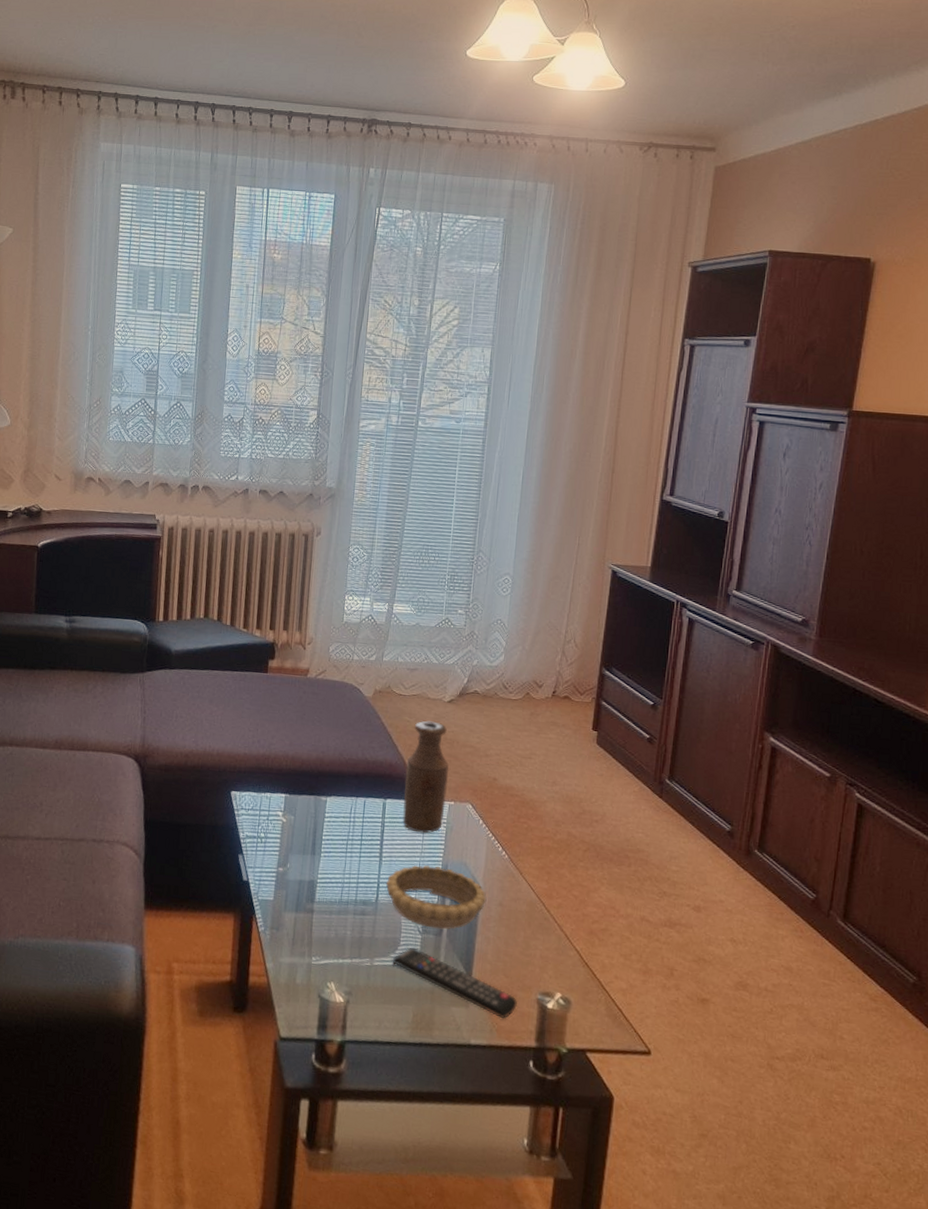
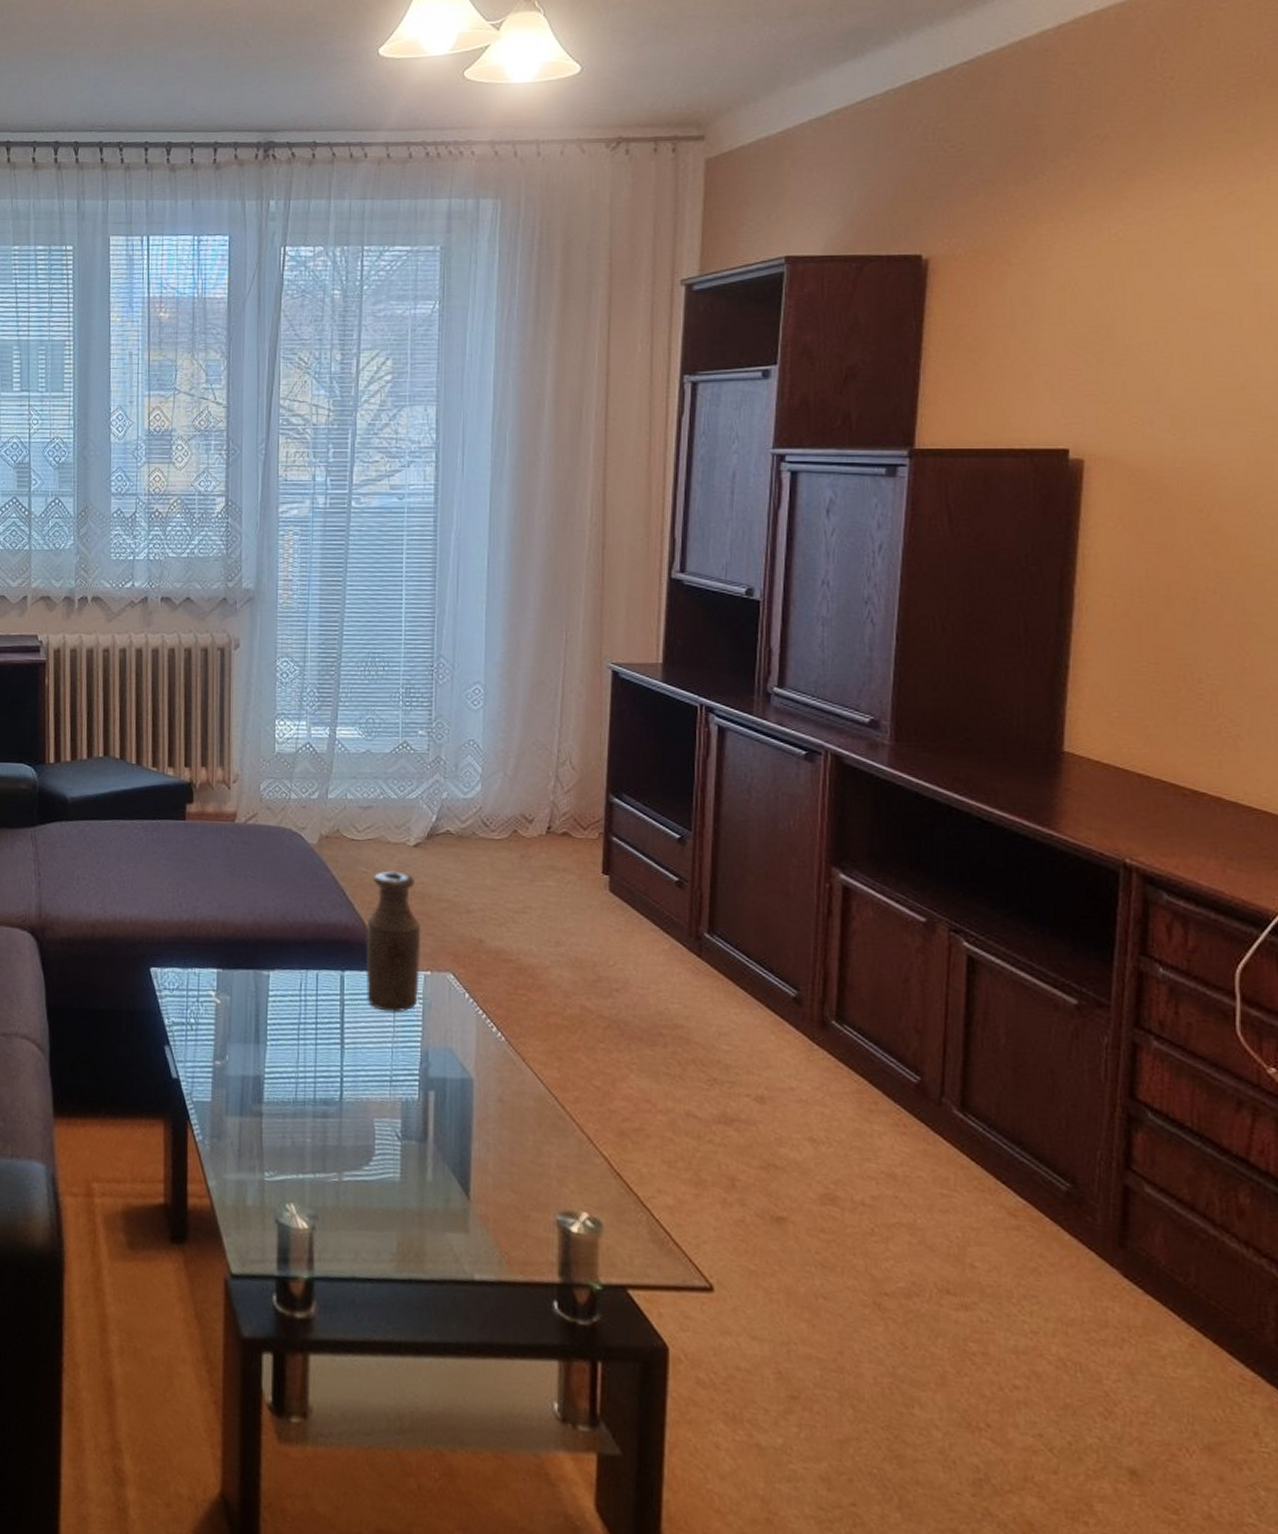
decorative bowl: present [385,865,487,930] -> none [351,1053,482,1134]
remote control: present [392,947,518,1019] -> none [366,1157,533,1248]

